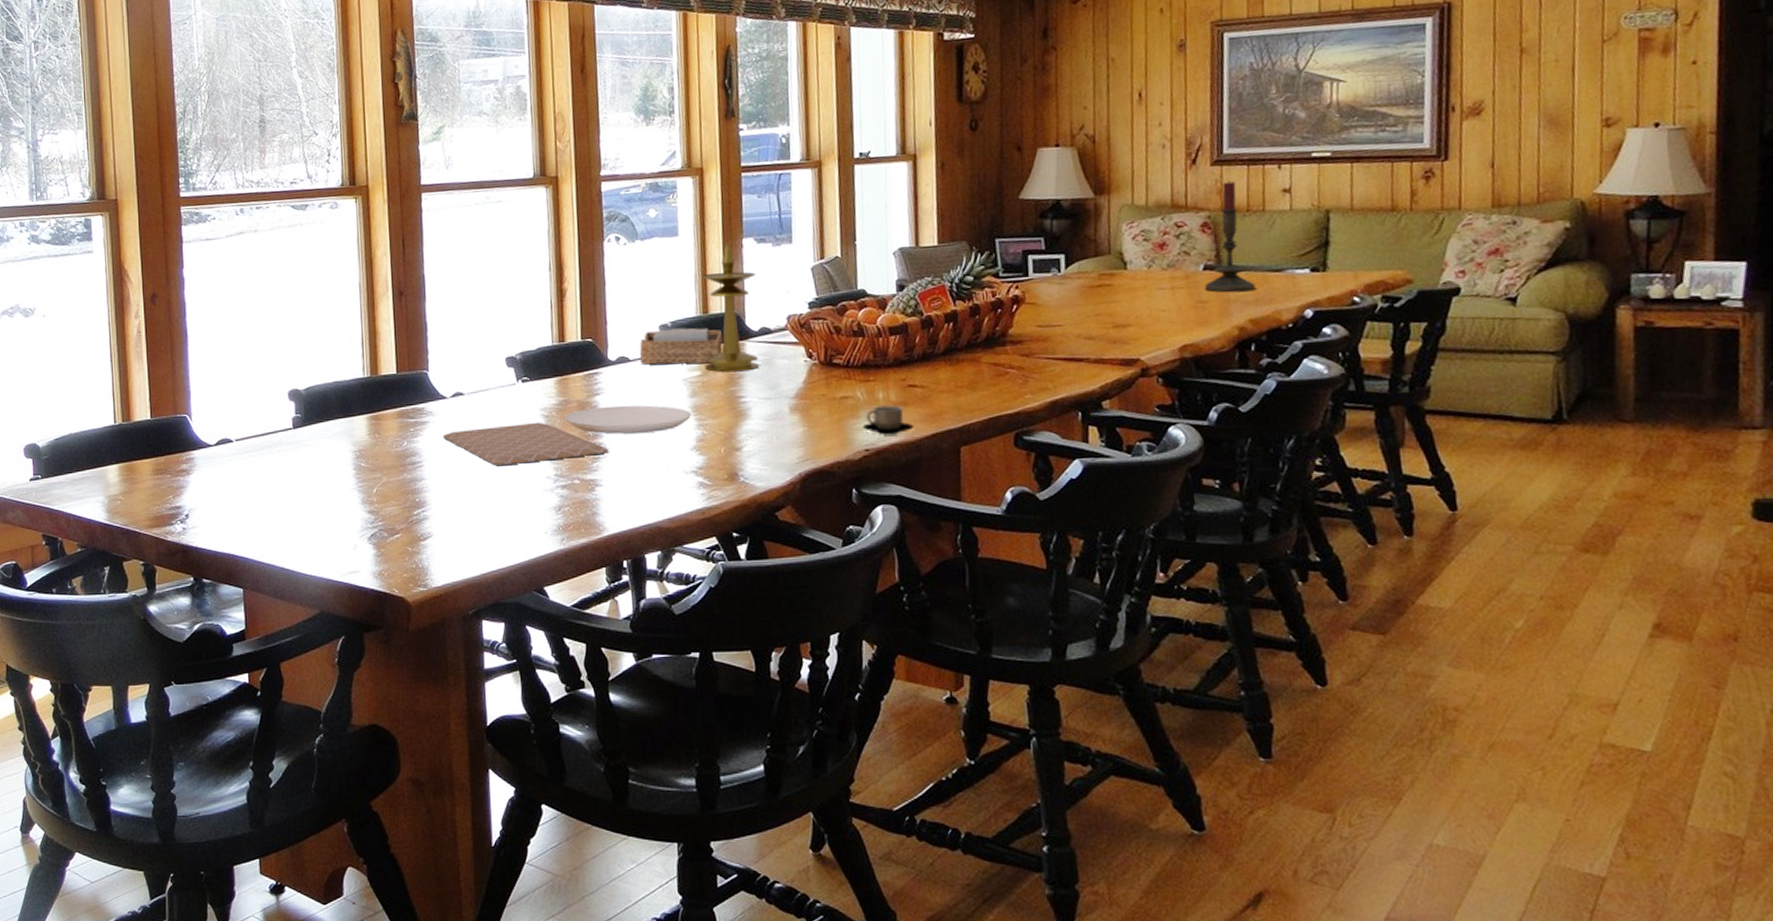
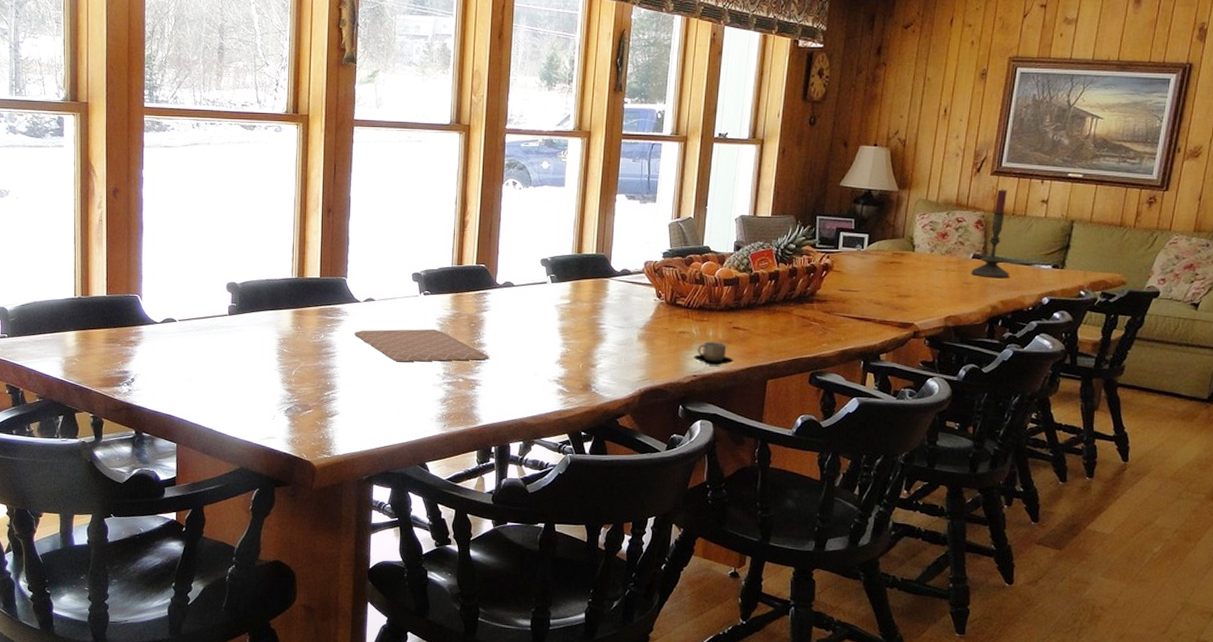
plate: present [564,405,691,435] -> none [455,321,559,346]
napkin holder: present [639,327,723,365] -> none [522,263,591,294]
candlestick: present [701,241,760,372] -> none [574,195,623,303]

